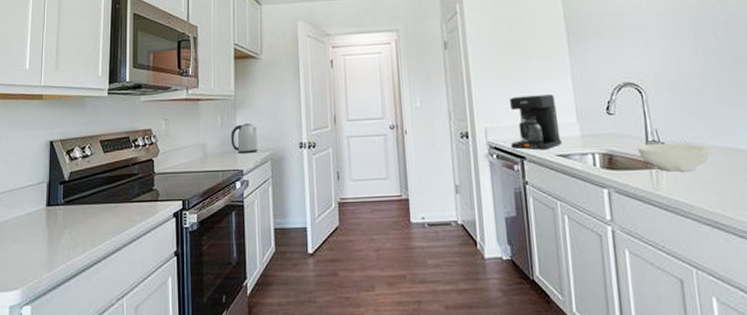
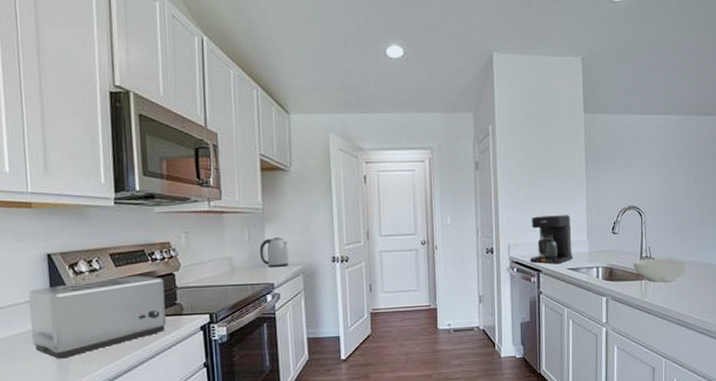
toaster: none [30,161,144,242] -> present [28,275,167,359]

